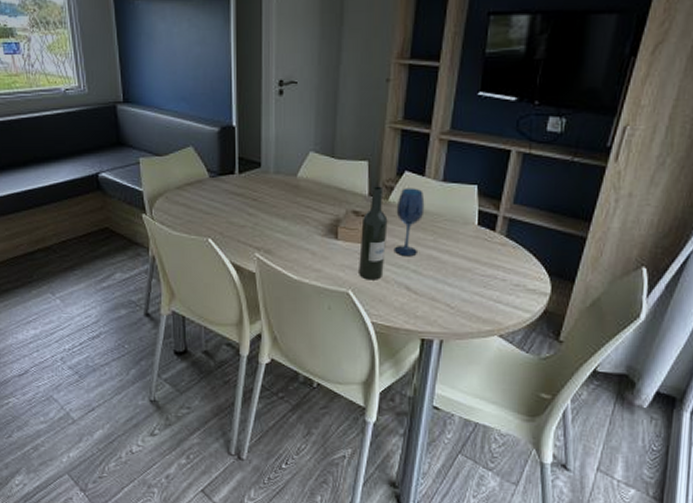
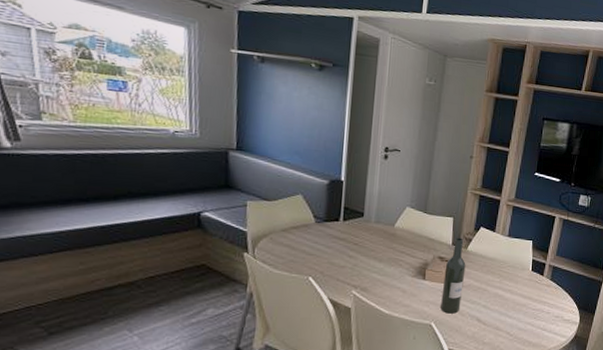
wineglass: present [394,188,425,257] -> none [469,240,495,295]

